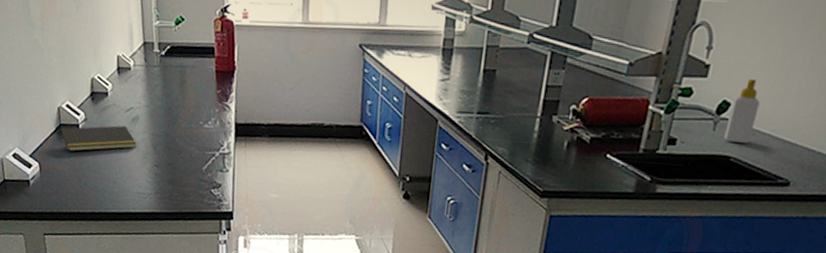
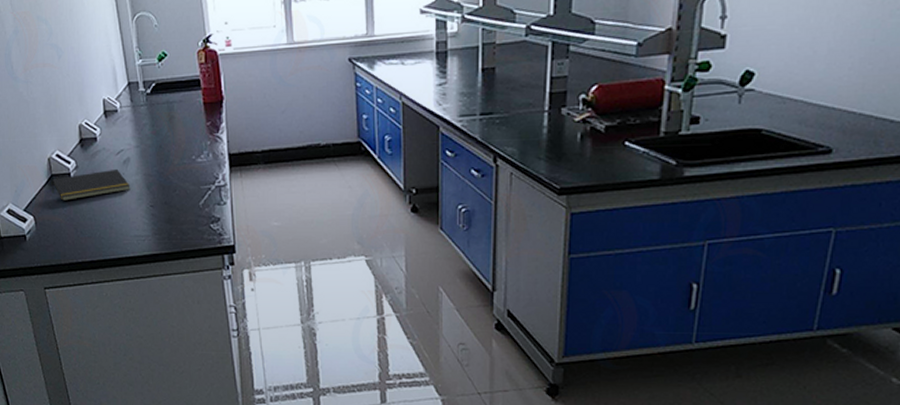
soap bottle: present [724,79,760,143] -> none [752,44,787,114]

